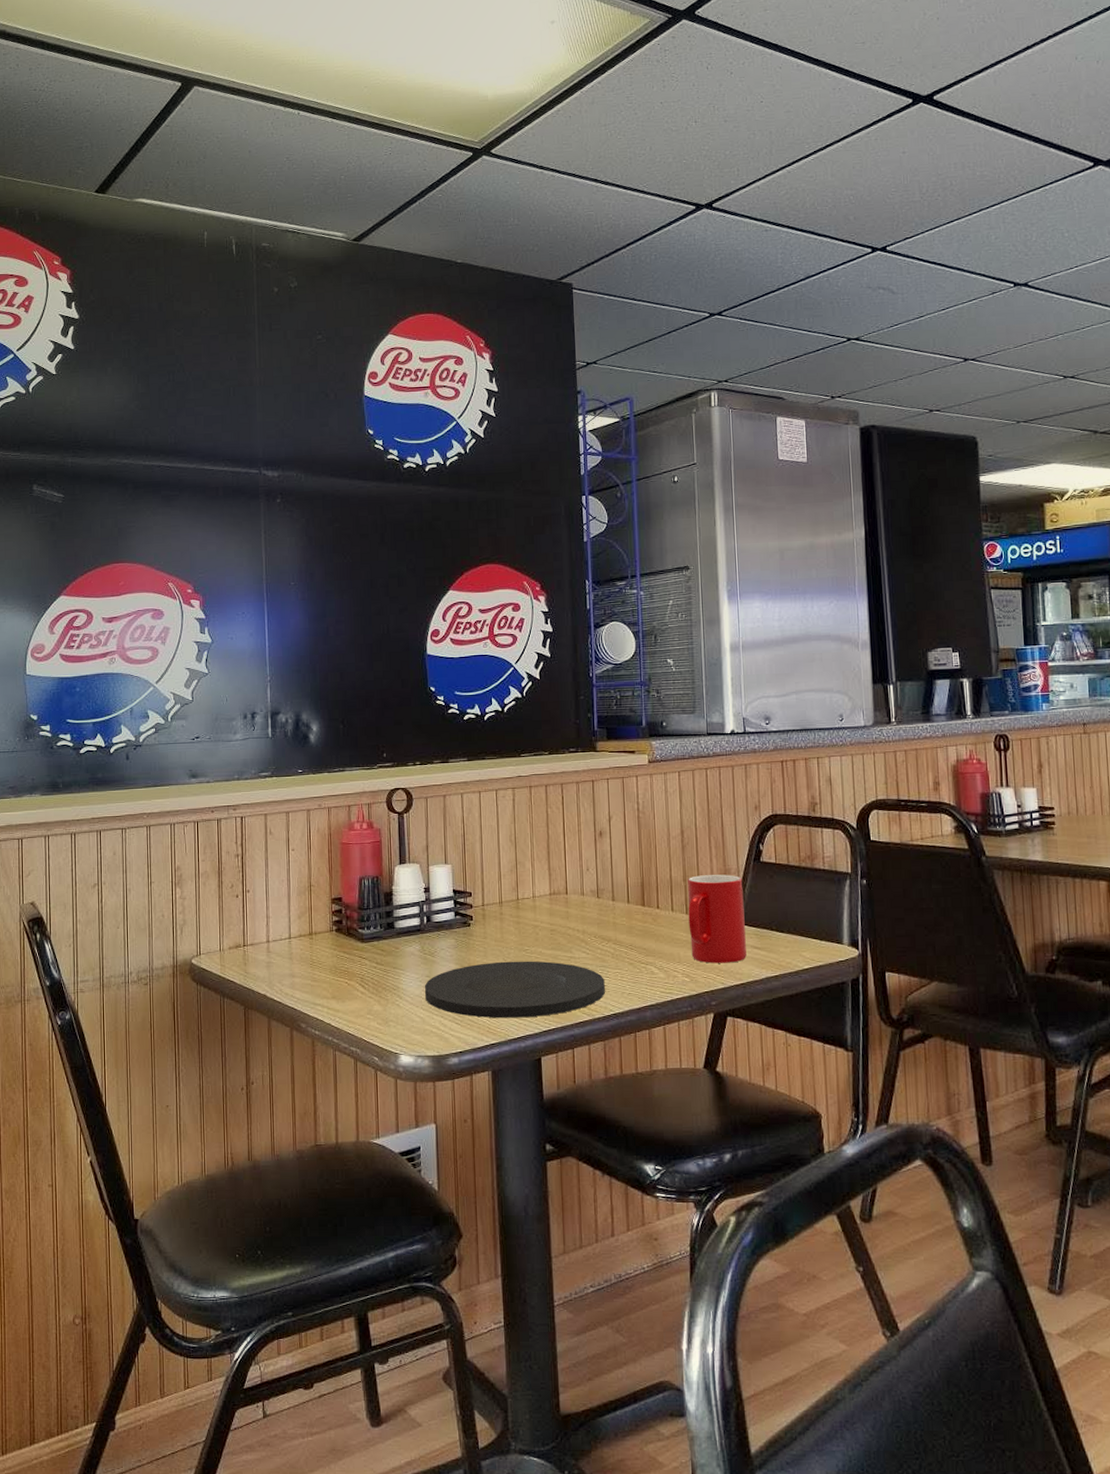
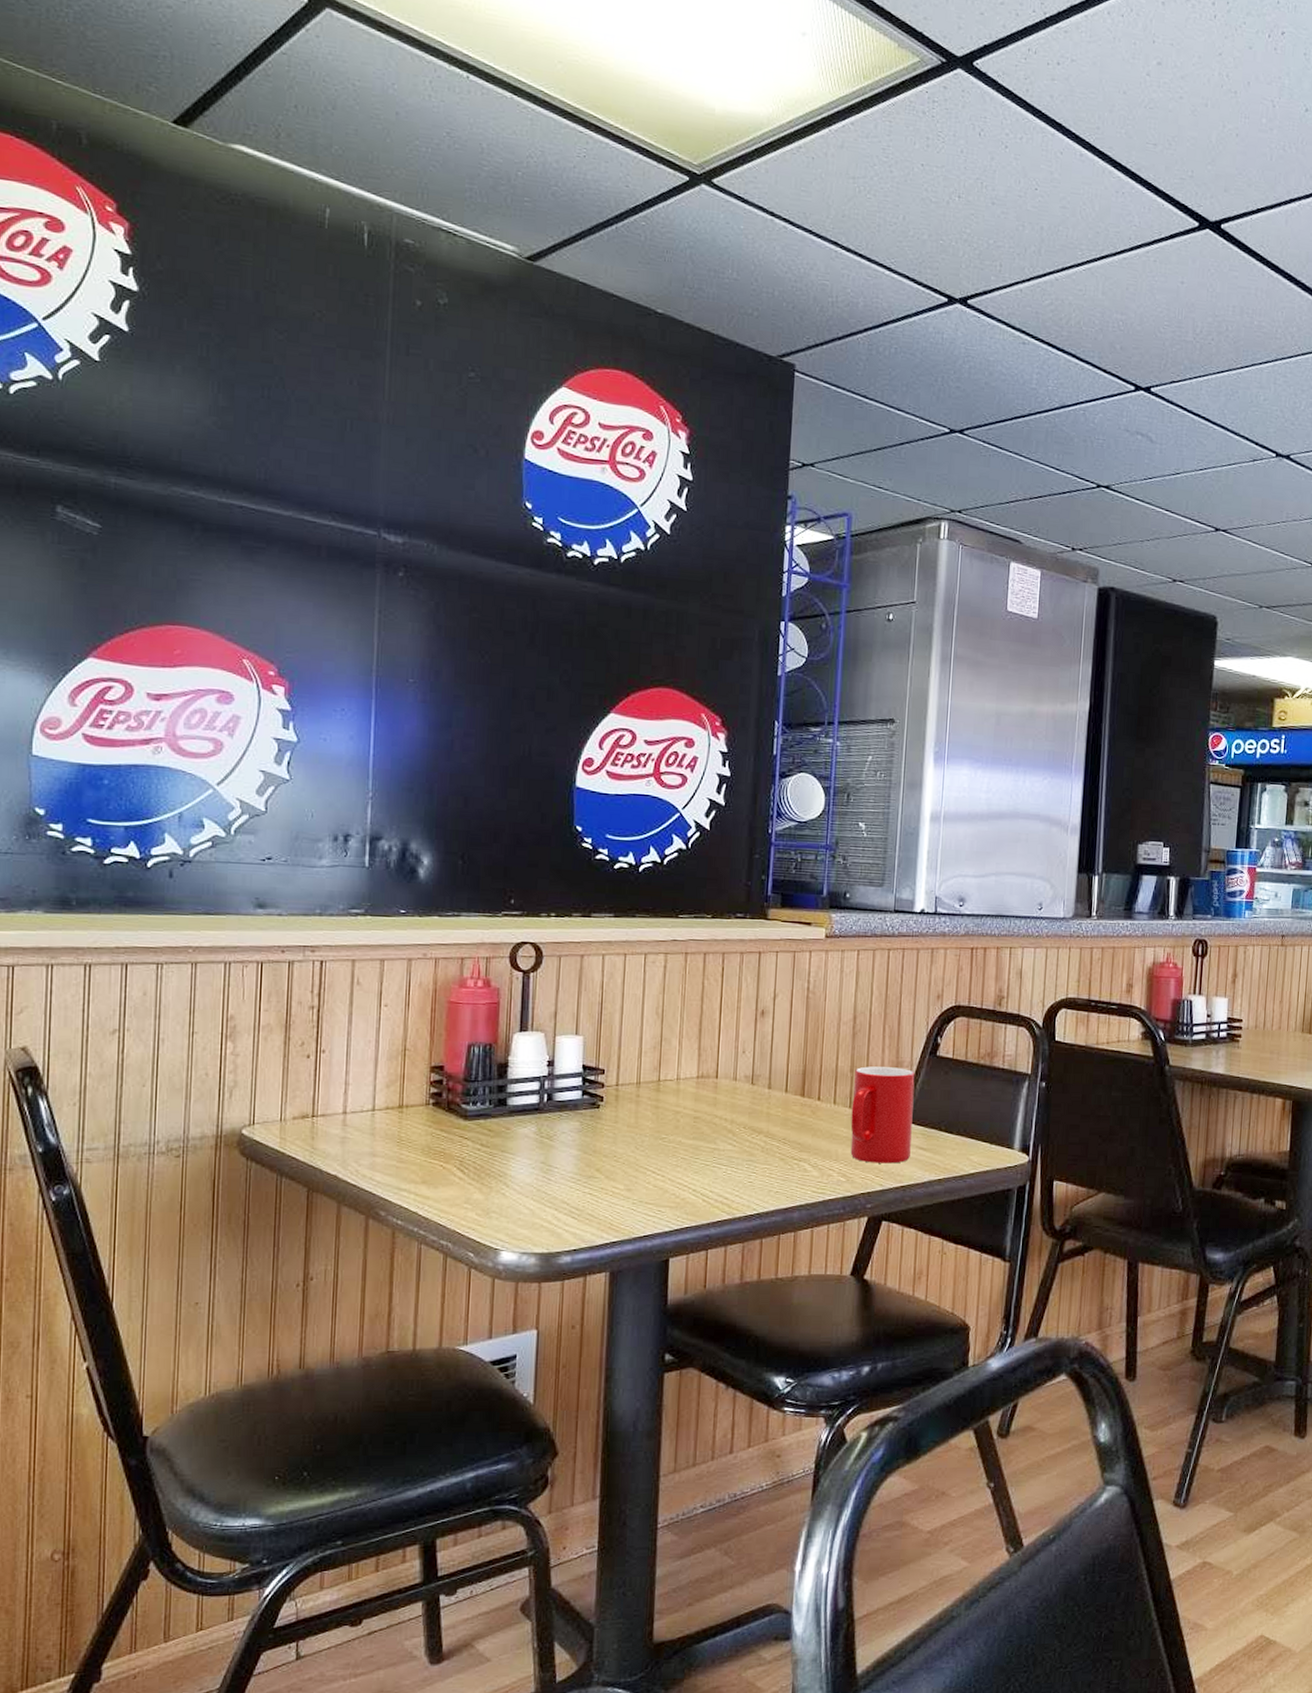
plate: present [424,961,605,1019] -> none [537,1150,750,1214]

